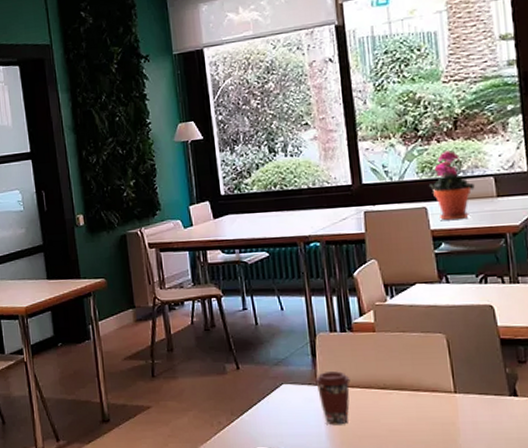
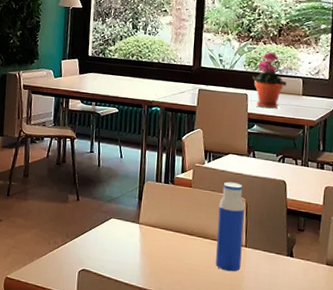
coffee cup: present [315,371,351,425] -> none [138,213,166,260]
water bottle: none [413,317,453,426] -> present [215,182,245,272]

